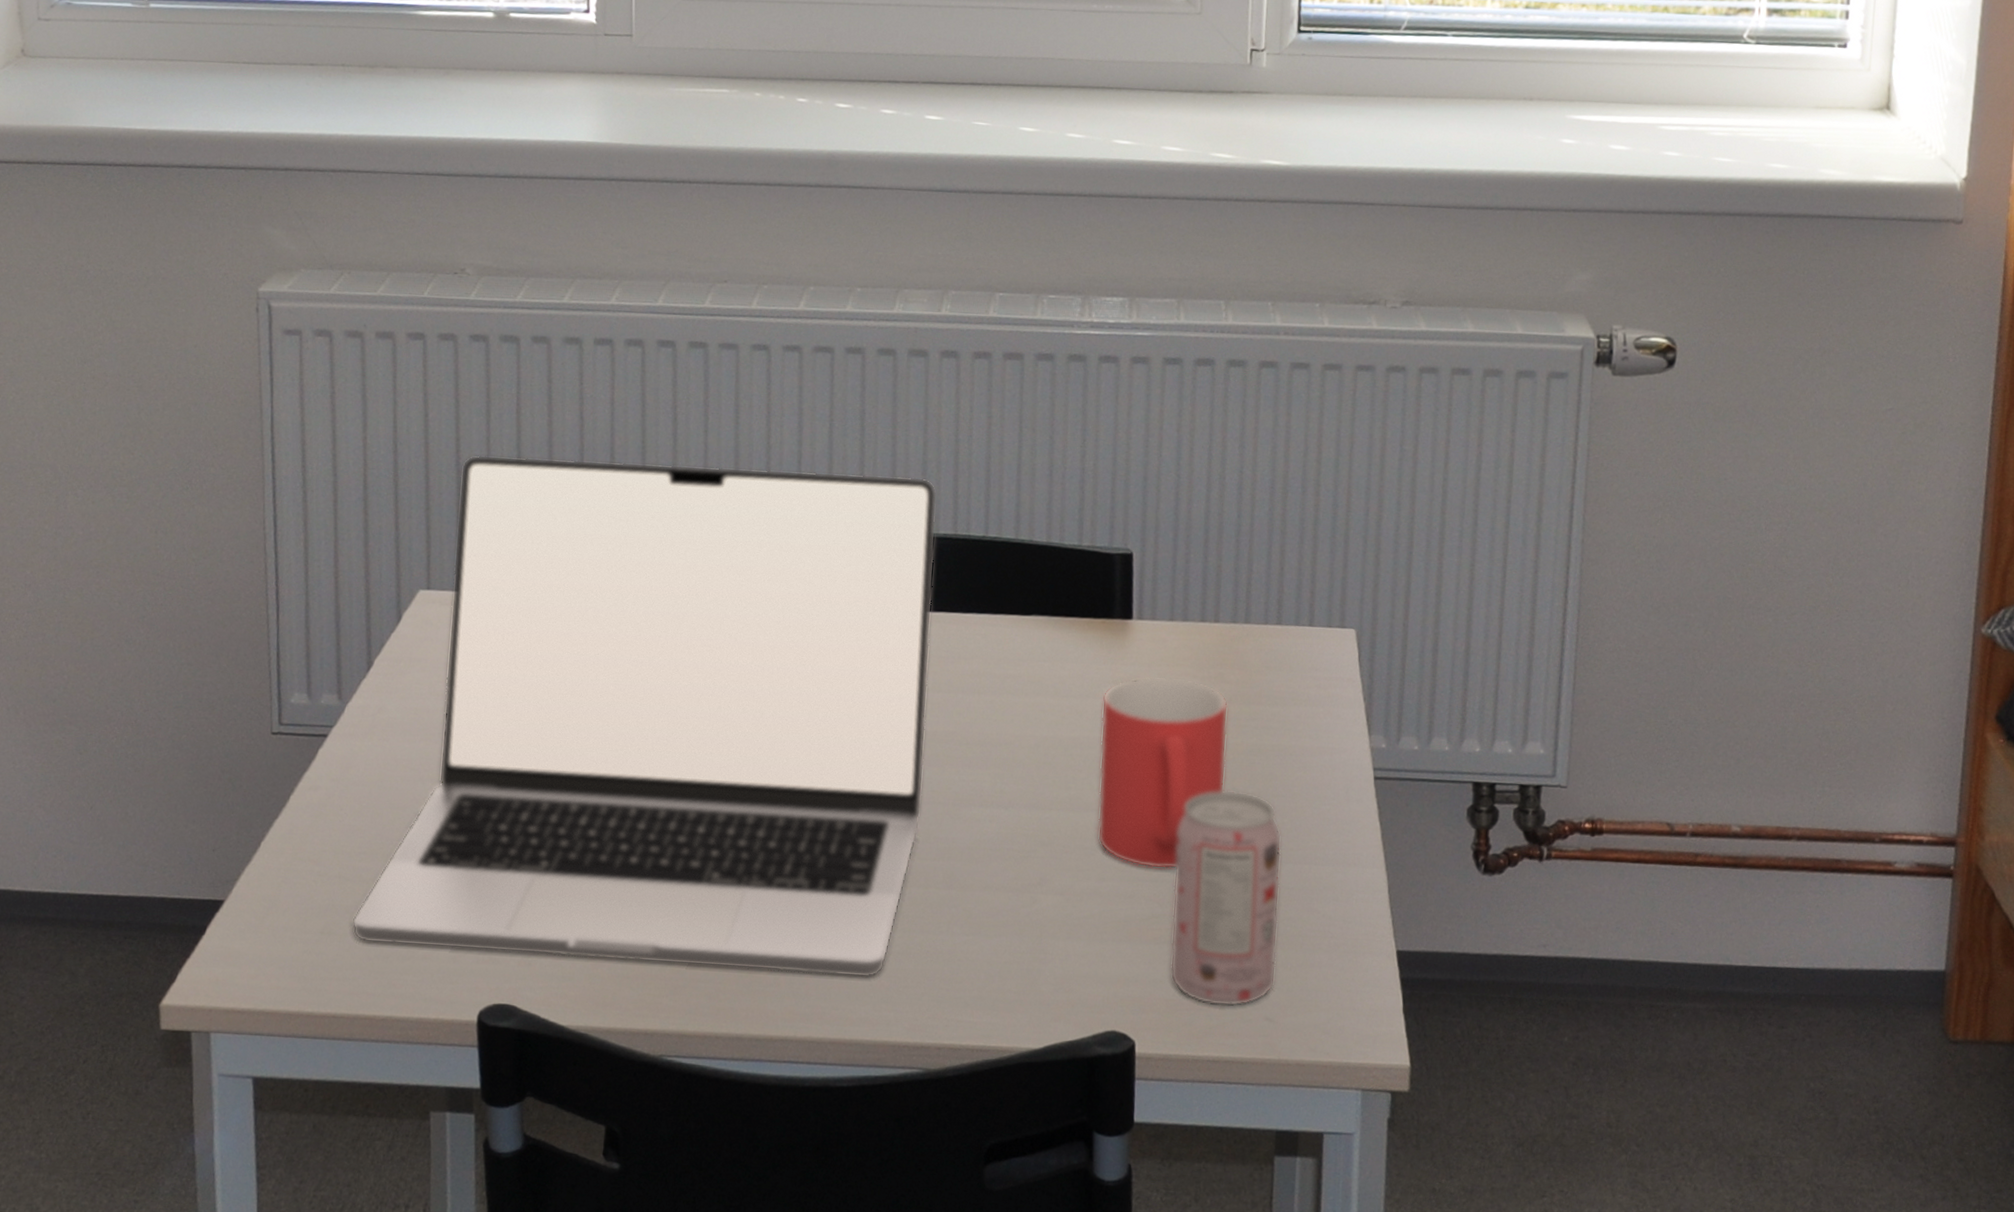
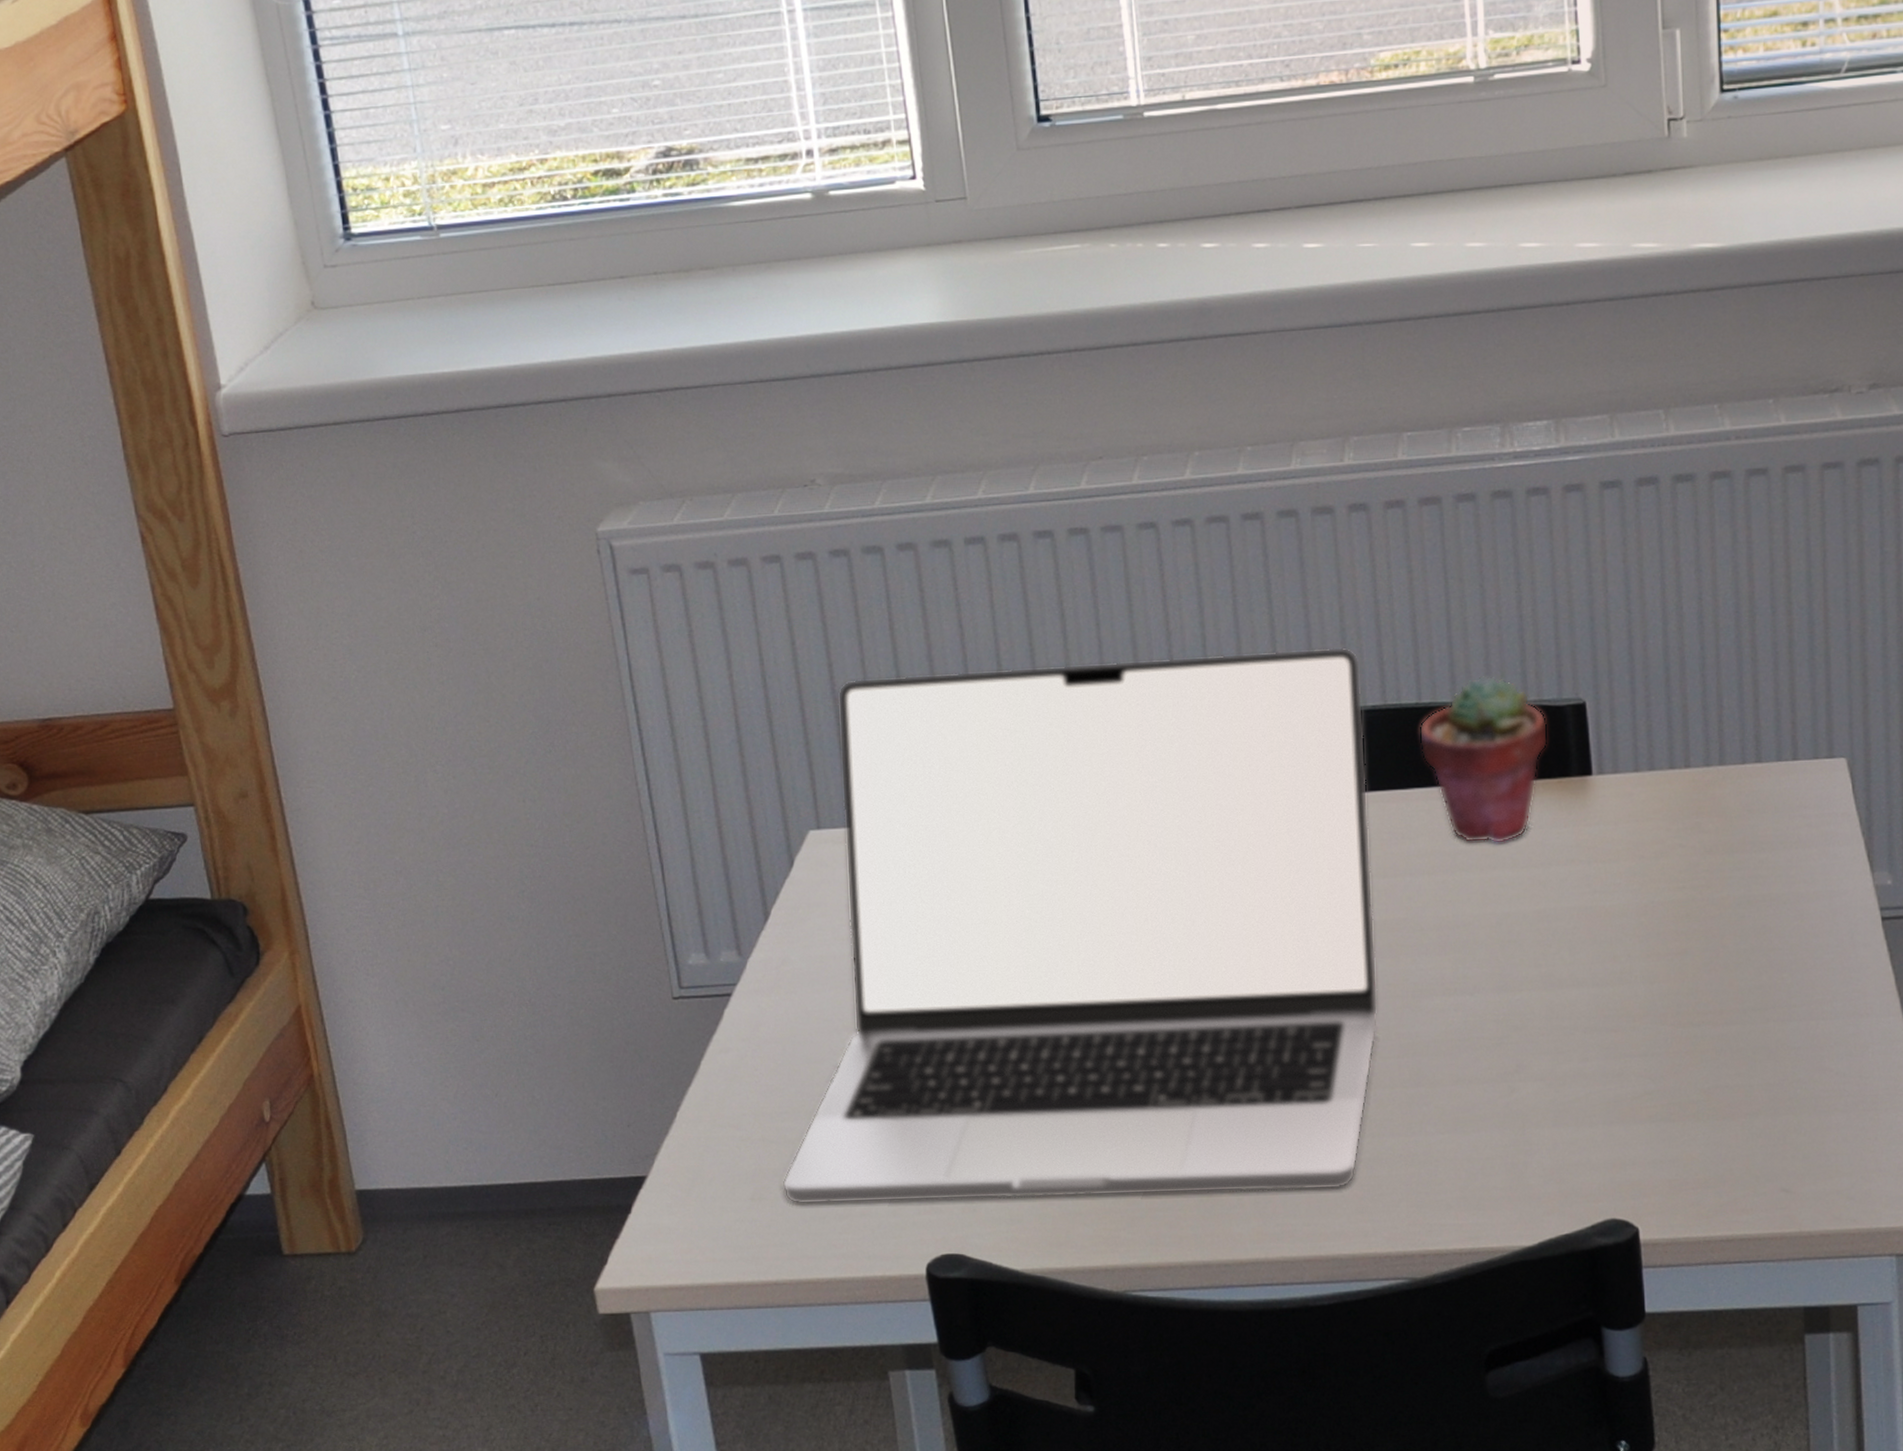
potted succulent: none [982,517,1098,673] -> present [1419,675,1548,845]
mug: present [1097,676,1229,870] -> none [1567,832,1714,1042]
beverage can: present [1170,789,1282,1007] -> none [1663,948,1789,1182]

